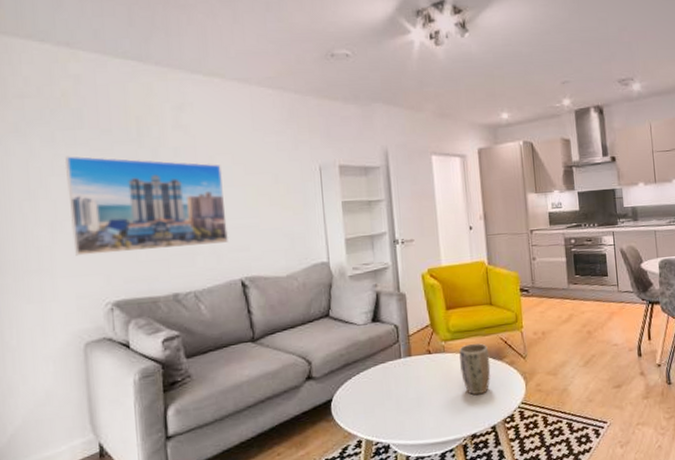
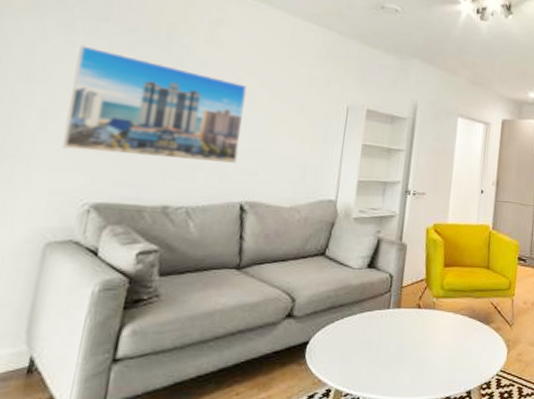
plant pot: present [459,343,491,395] -> none [446,304,478,357]

